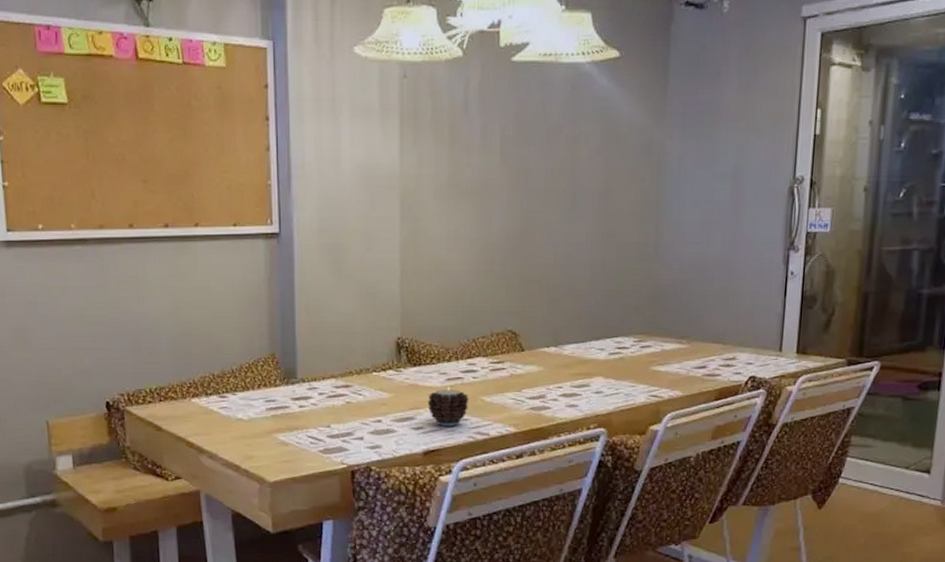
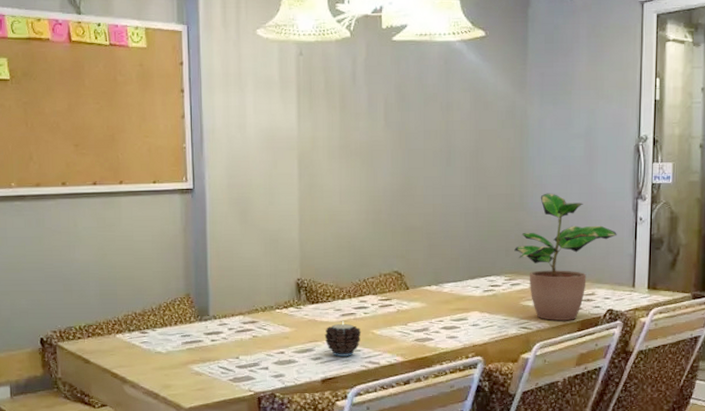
potted plant: none [646,242,764,388] -> present [514,193,617,321]

